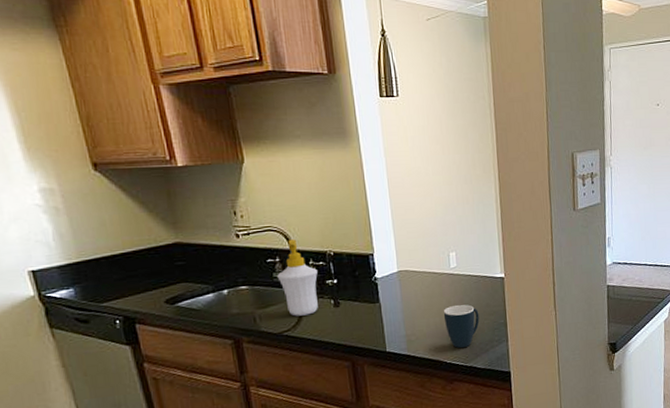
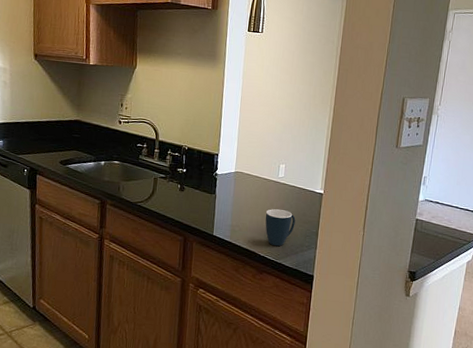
soap bottle: present [277,239,319,317] -> none [142,132,174,193]

